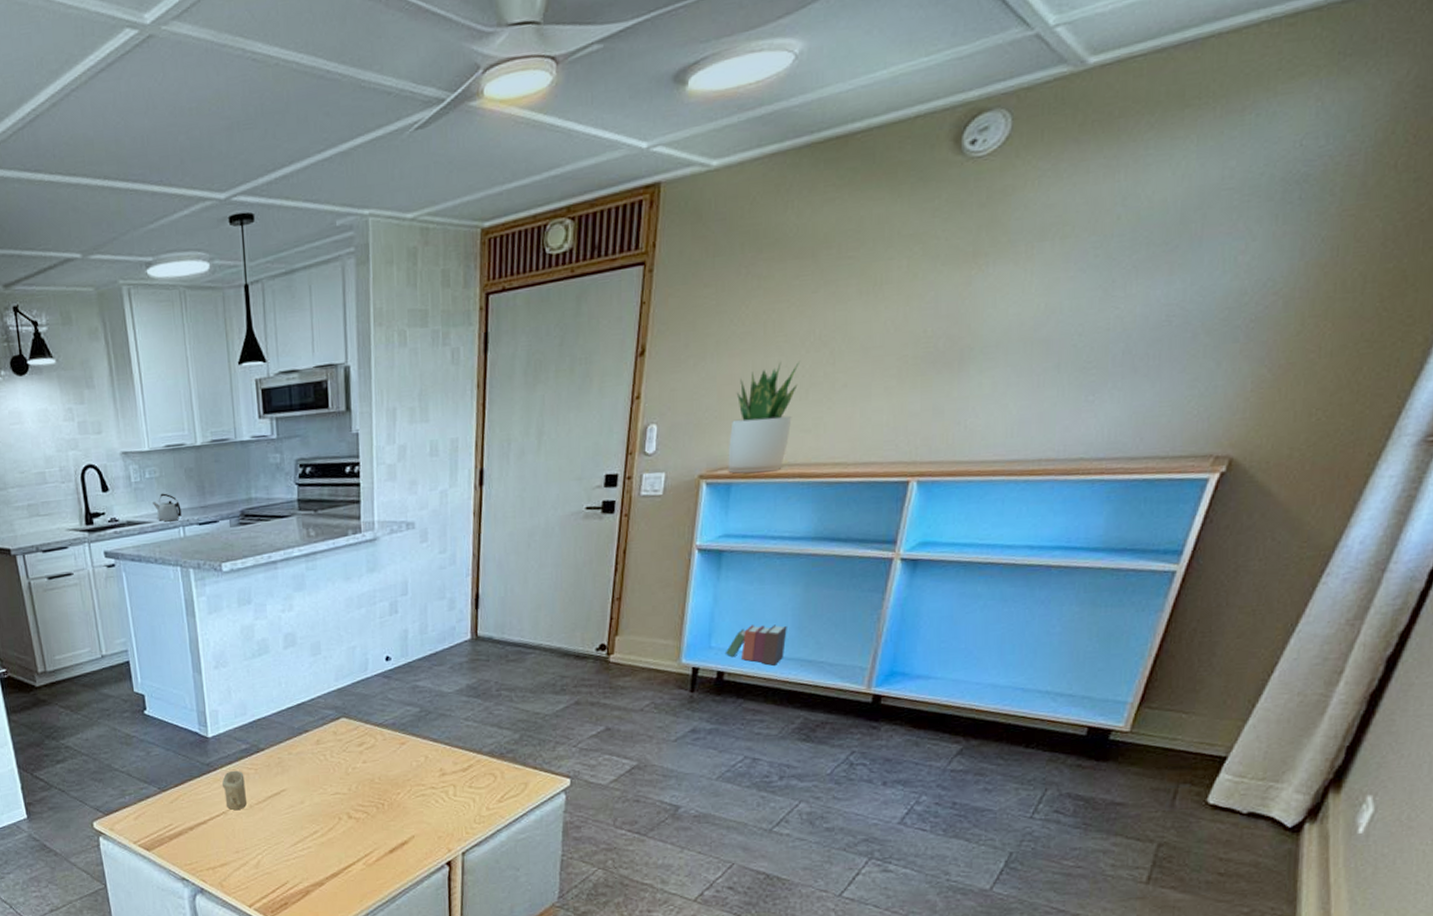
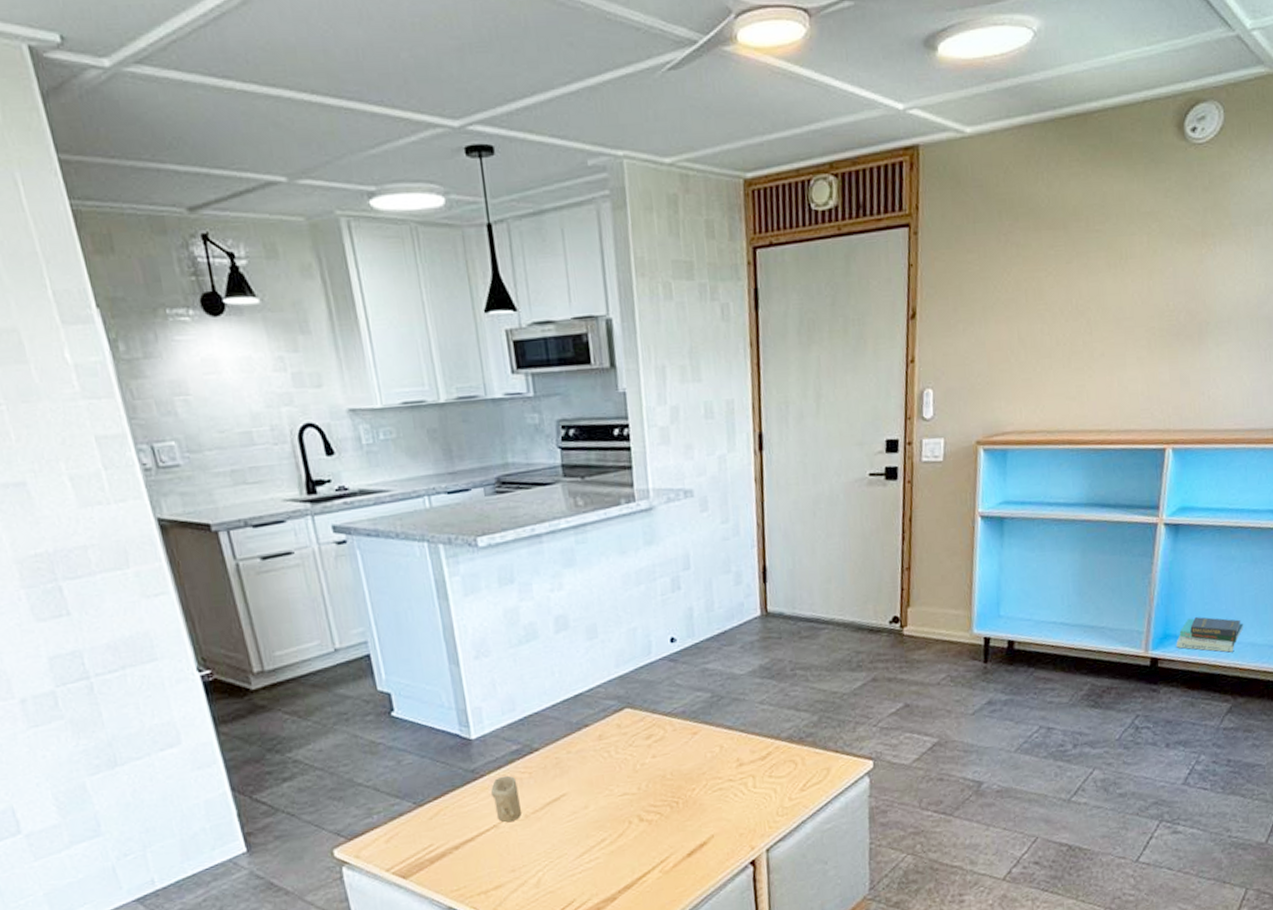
kettle: present [152,493,182,522] -> none [388,457,426,491]
books: present [725,624,787,666] -> none [1013,591,1069,633]
planter: present [728,362,799,474] -> none [1001,330,1061,440]
books: none [903,655,985,693] -> present [1176,617,1244,653]

